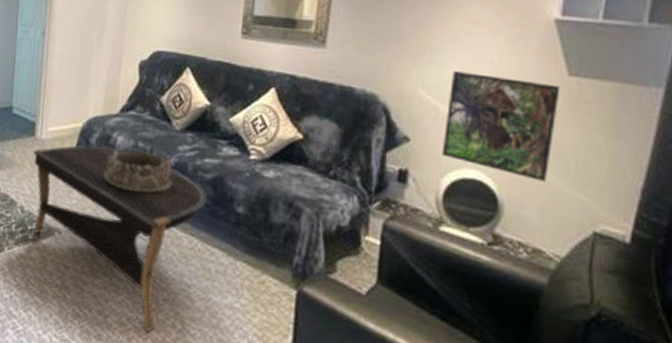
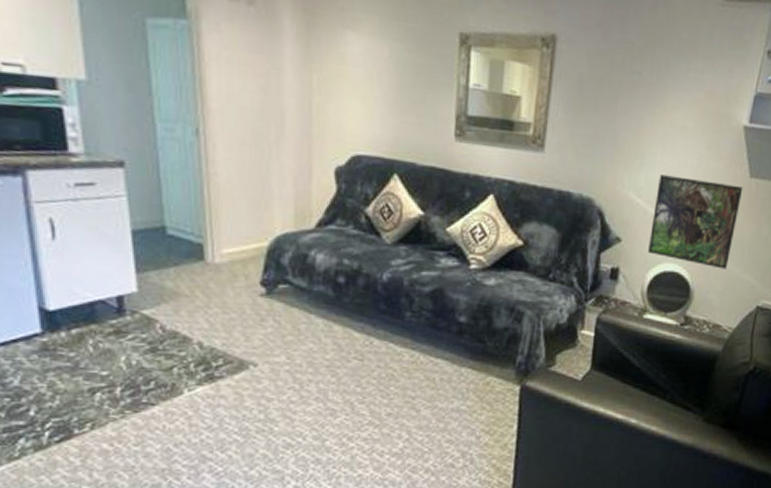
coffee table: present [32,145,207,332] -> none [204,266,427,446]
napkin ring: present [103,150,173,194] -> none [302,268,387,313]

